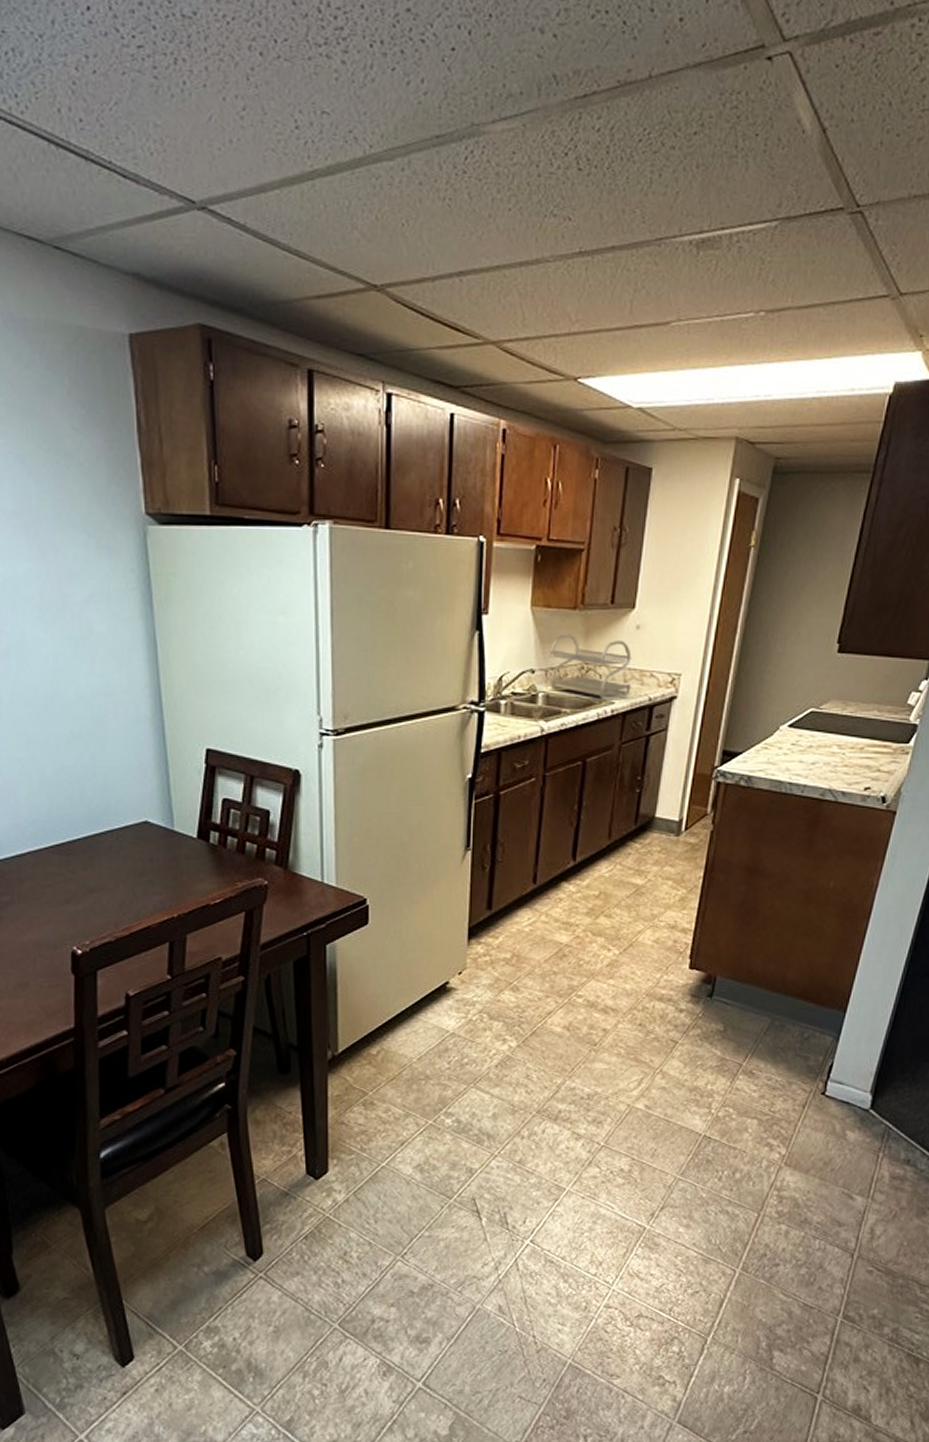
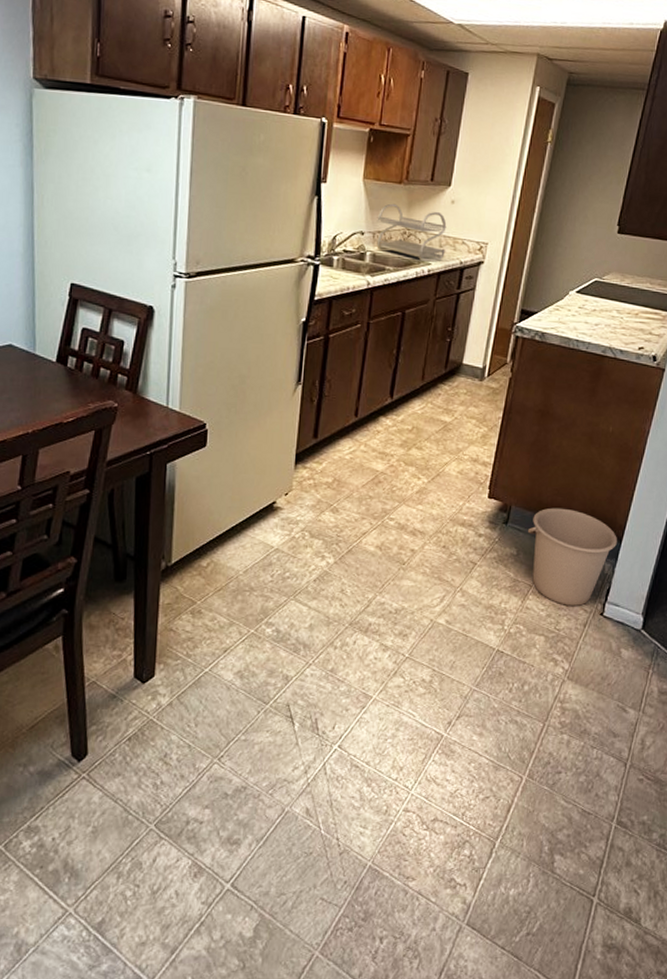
bucket: none [736,977,842,1085] -> present [528,507,618,606]

